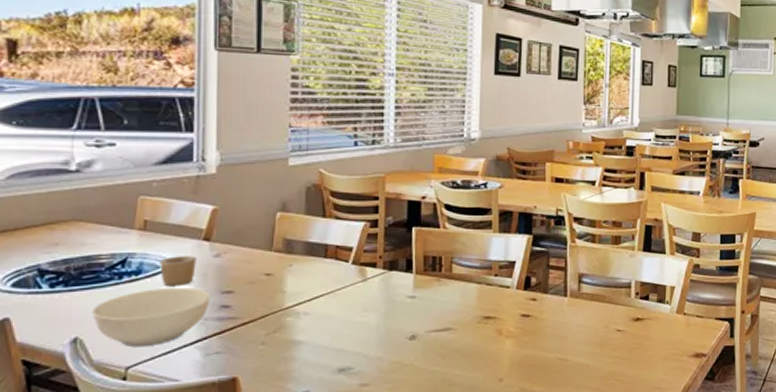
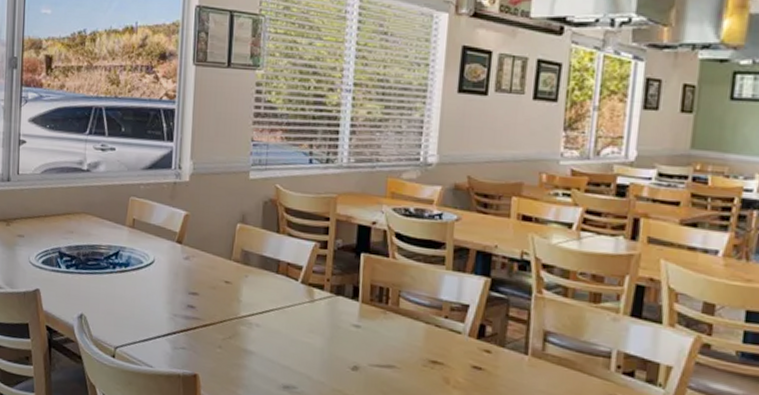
bowl: present [93,286,211,346] -> none [94,281,180,332]
cup: present [160,256,196,285] -> none [143,254,171,281]

